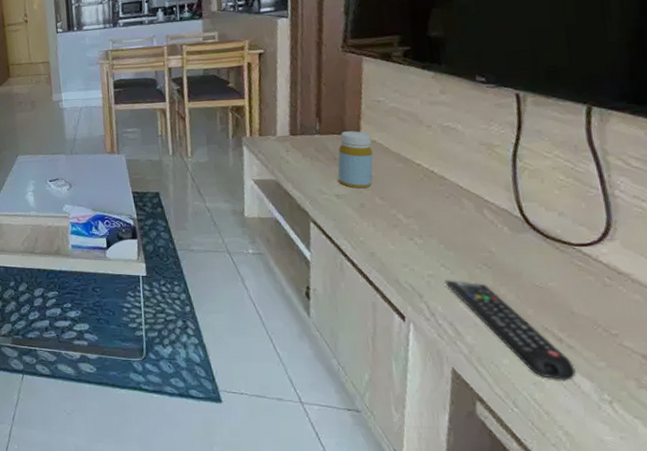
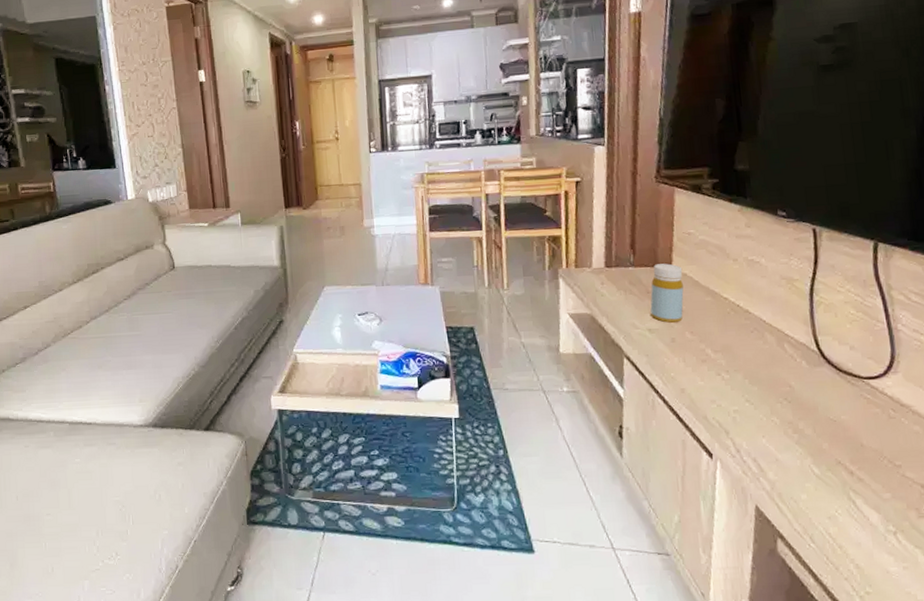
remote control: present [444,280,576,380] -> none [748,415,865,513]

